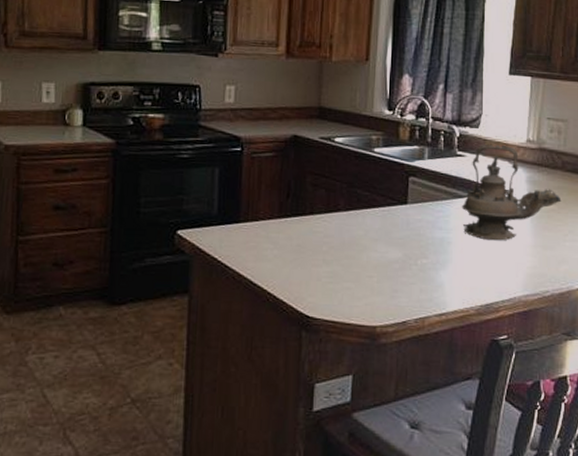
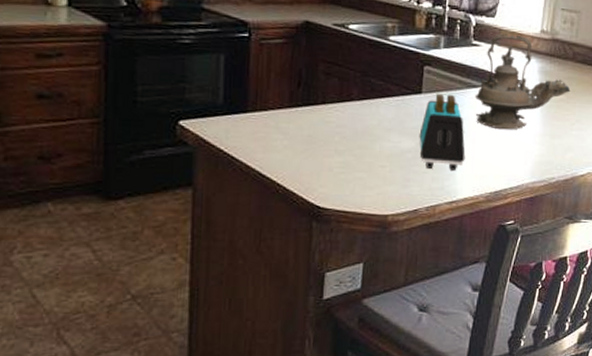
toaster: none [406,204,454,282] -> present [419,93,465,170]

